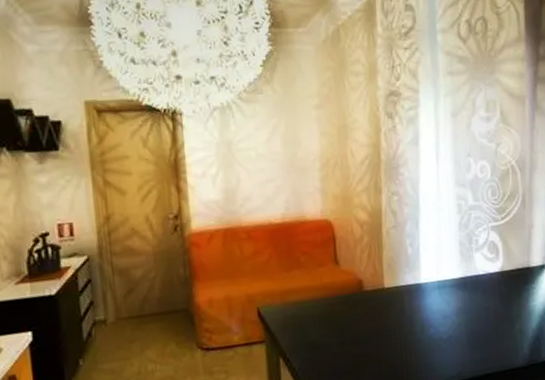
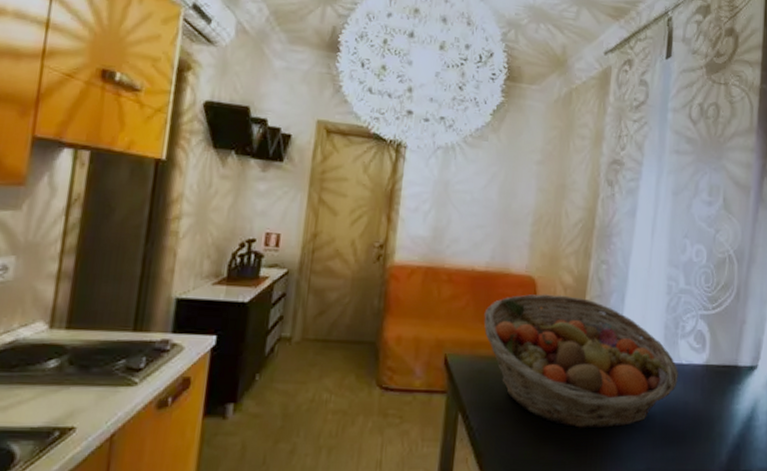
fruit basket: none [288,231,478,350] -> present [483,294,679,429]

